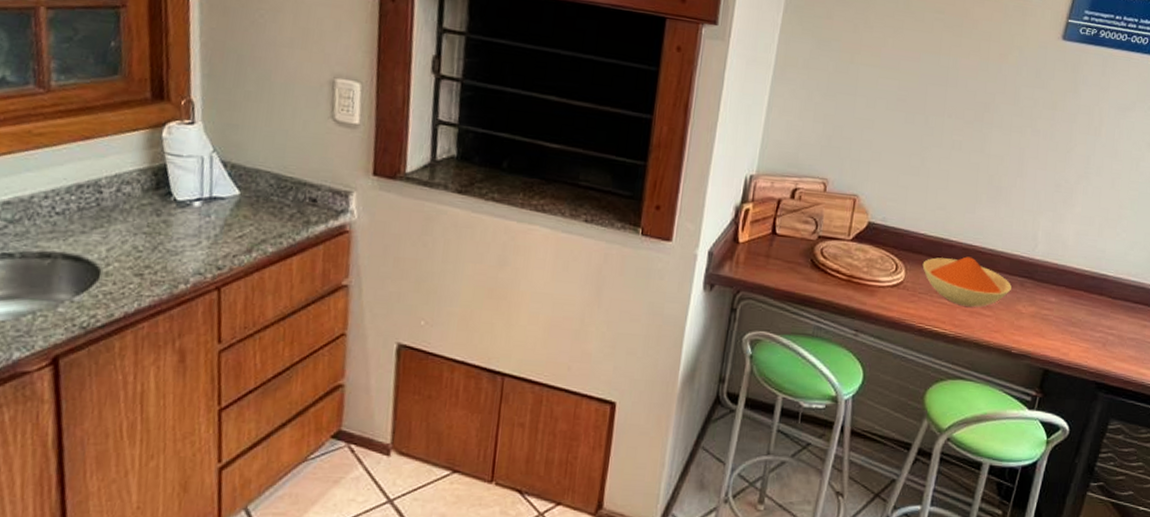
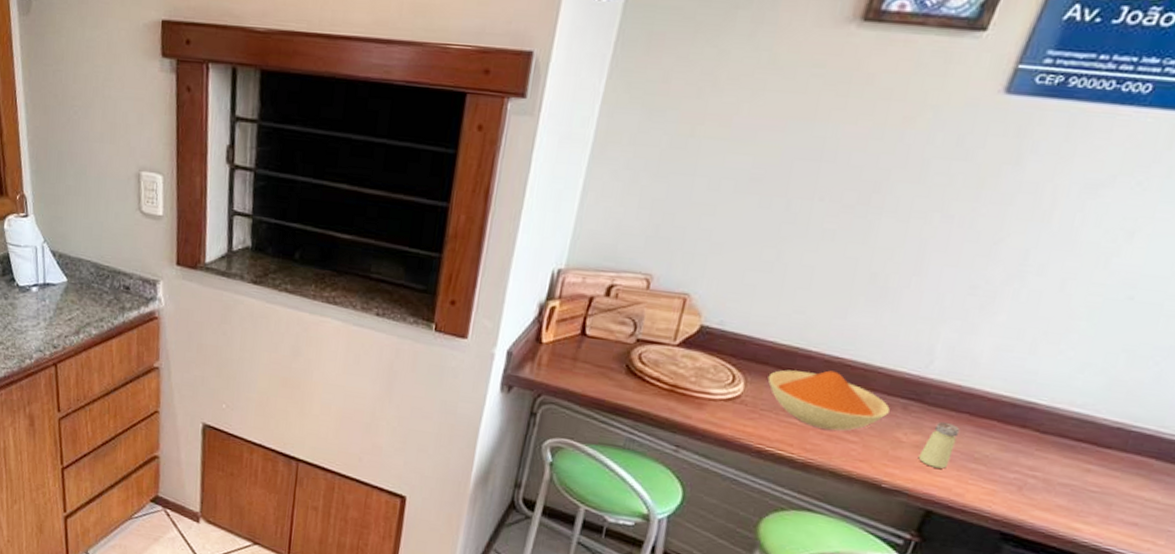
saltshaker: none [1034,294,1061,333] -> present [918,421,960,469]

